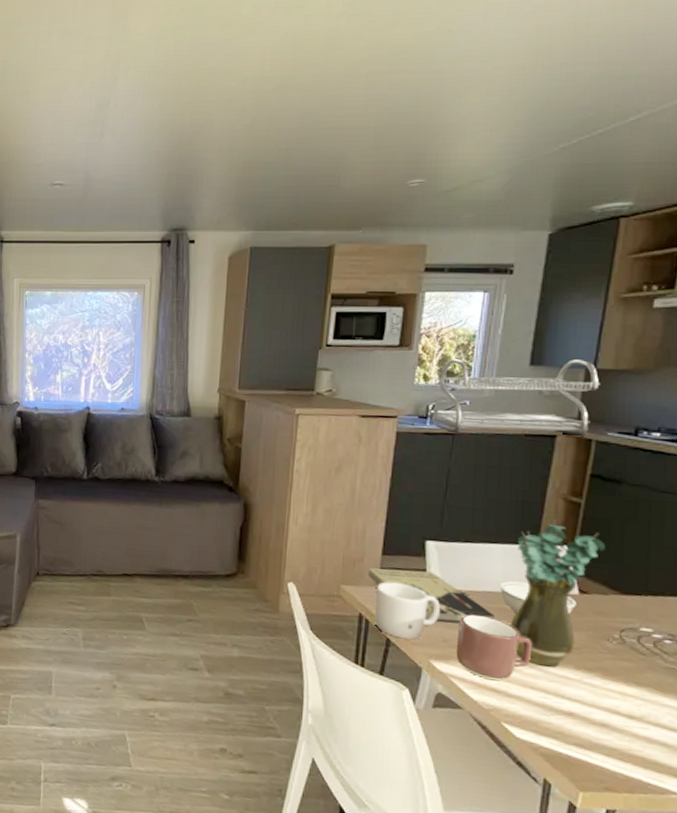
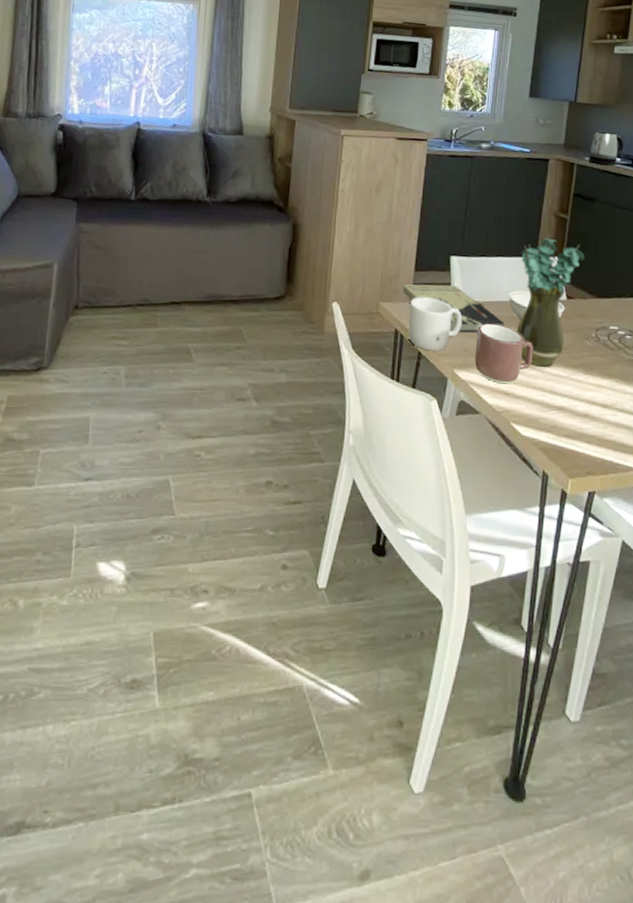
dish rack: present [430,359,600,437] -> none [454,88,579,161]
kettle: none [613,400,665,442] -> present [588,130,623,166]

